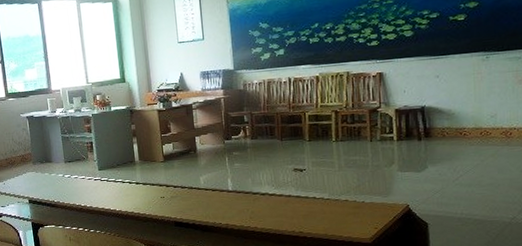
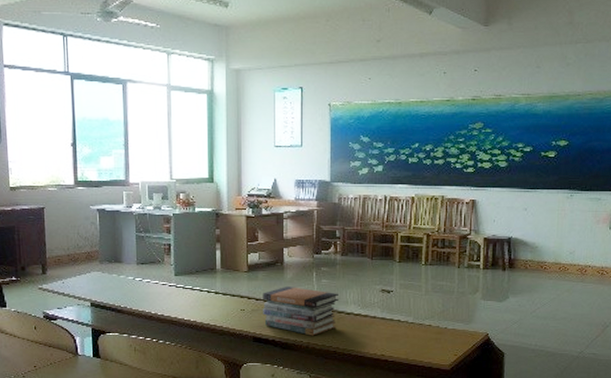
book stack: none [180,172,253,218] -> present [263,287,340,336]

